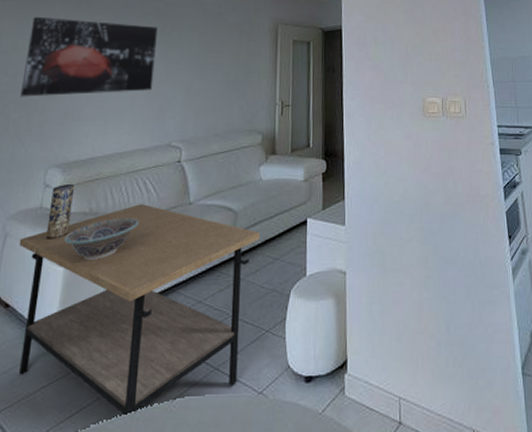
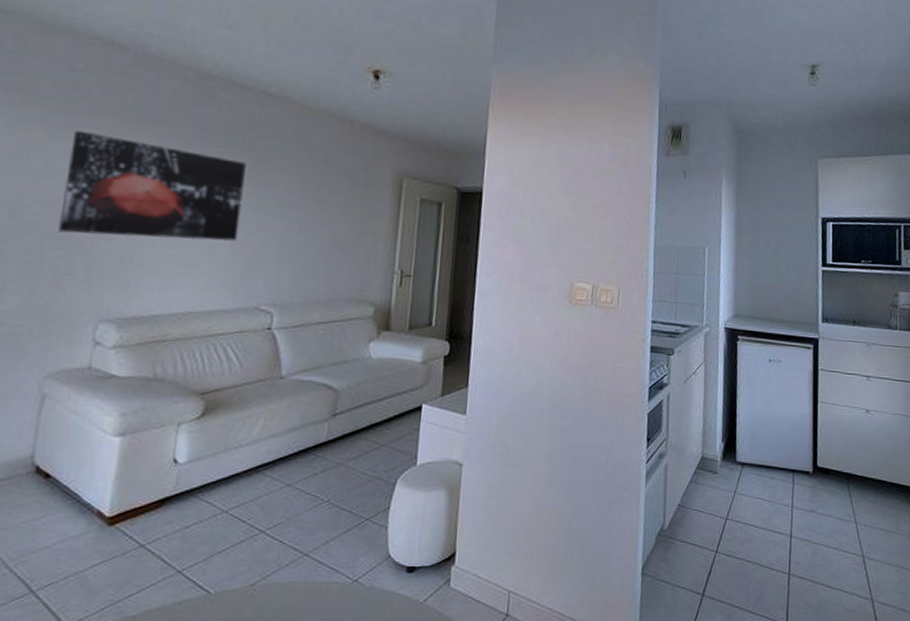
coffee table: present [19,204,260,416] -> none [61,373,365,598]
vase: present [46,183,75,239] -> none [97,342,135,406]
decorative bowl: present [64,218,139,261] -> none [121,387,216,433]

